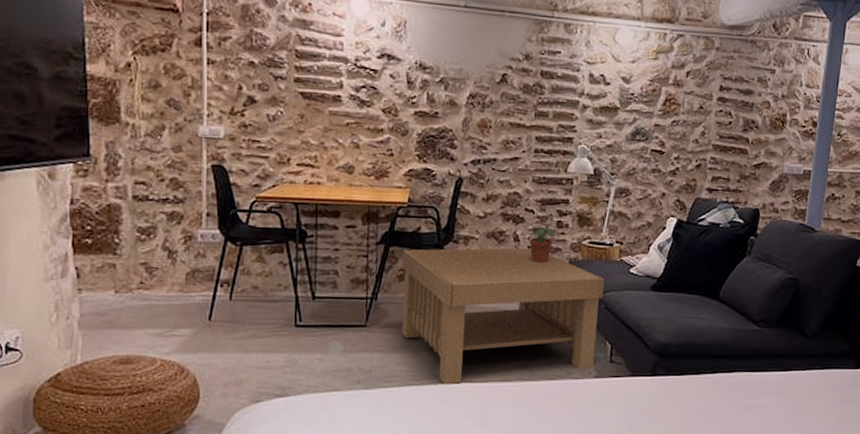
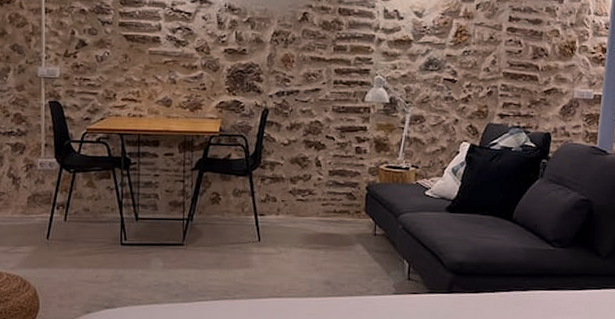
coffee table: present [401,247,605,385] -> none [214,172,402,299]
potted plant: present [527,226,556,263] -> none [328,152,355,186]

